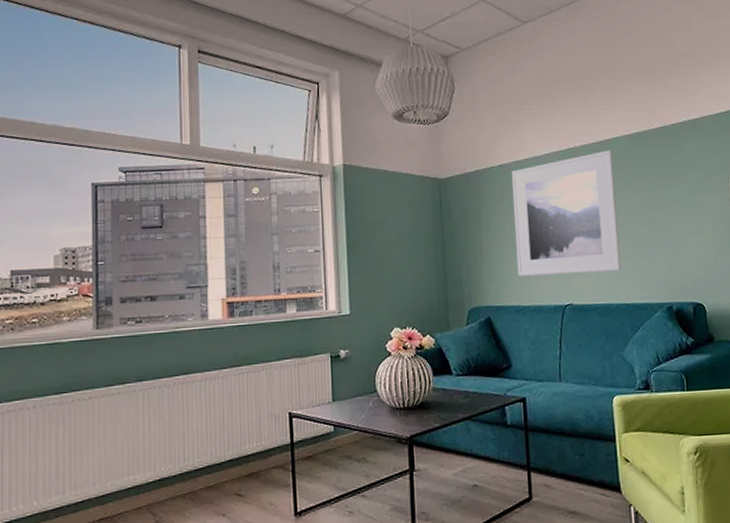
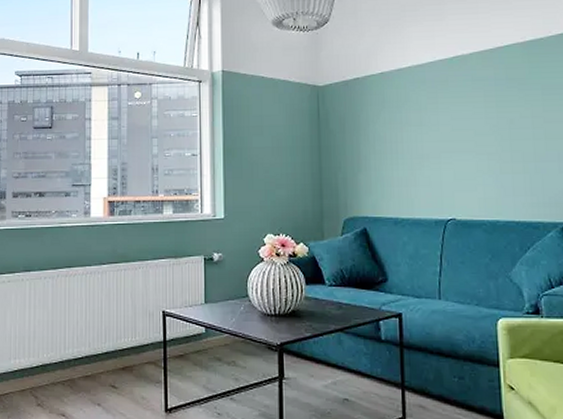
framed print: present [511,149,621,276] -> none [392,58,511,187]

